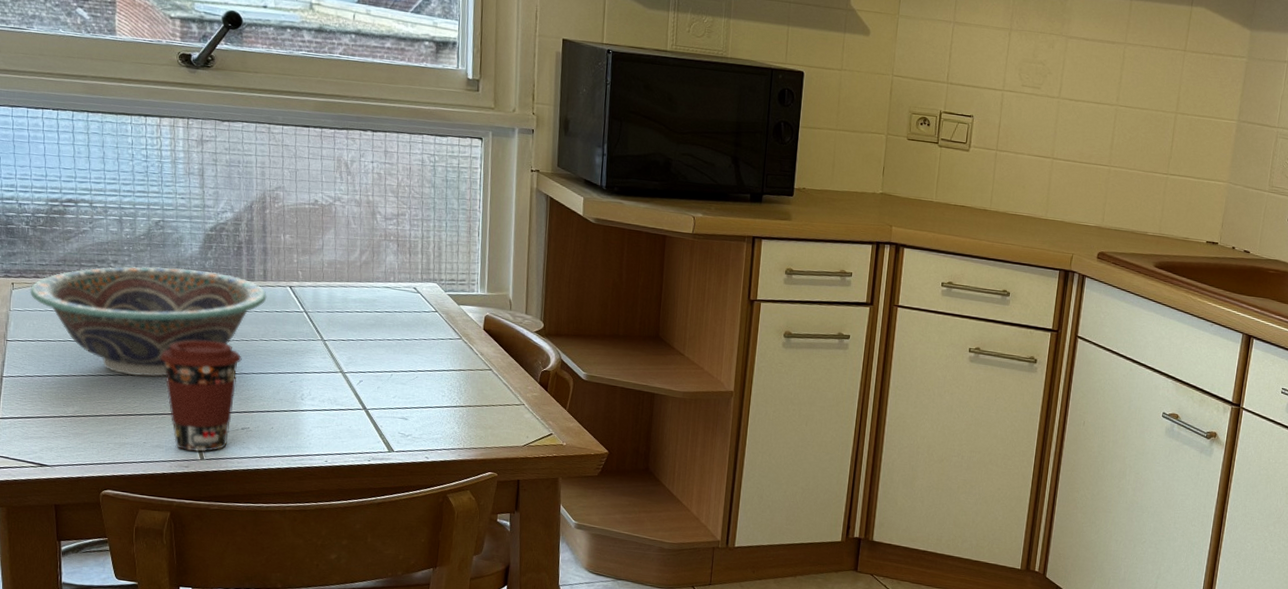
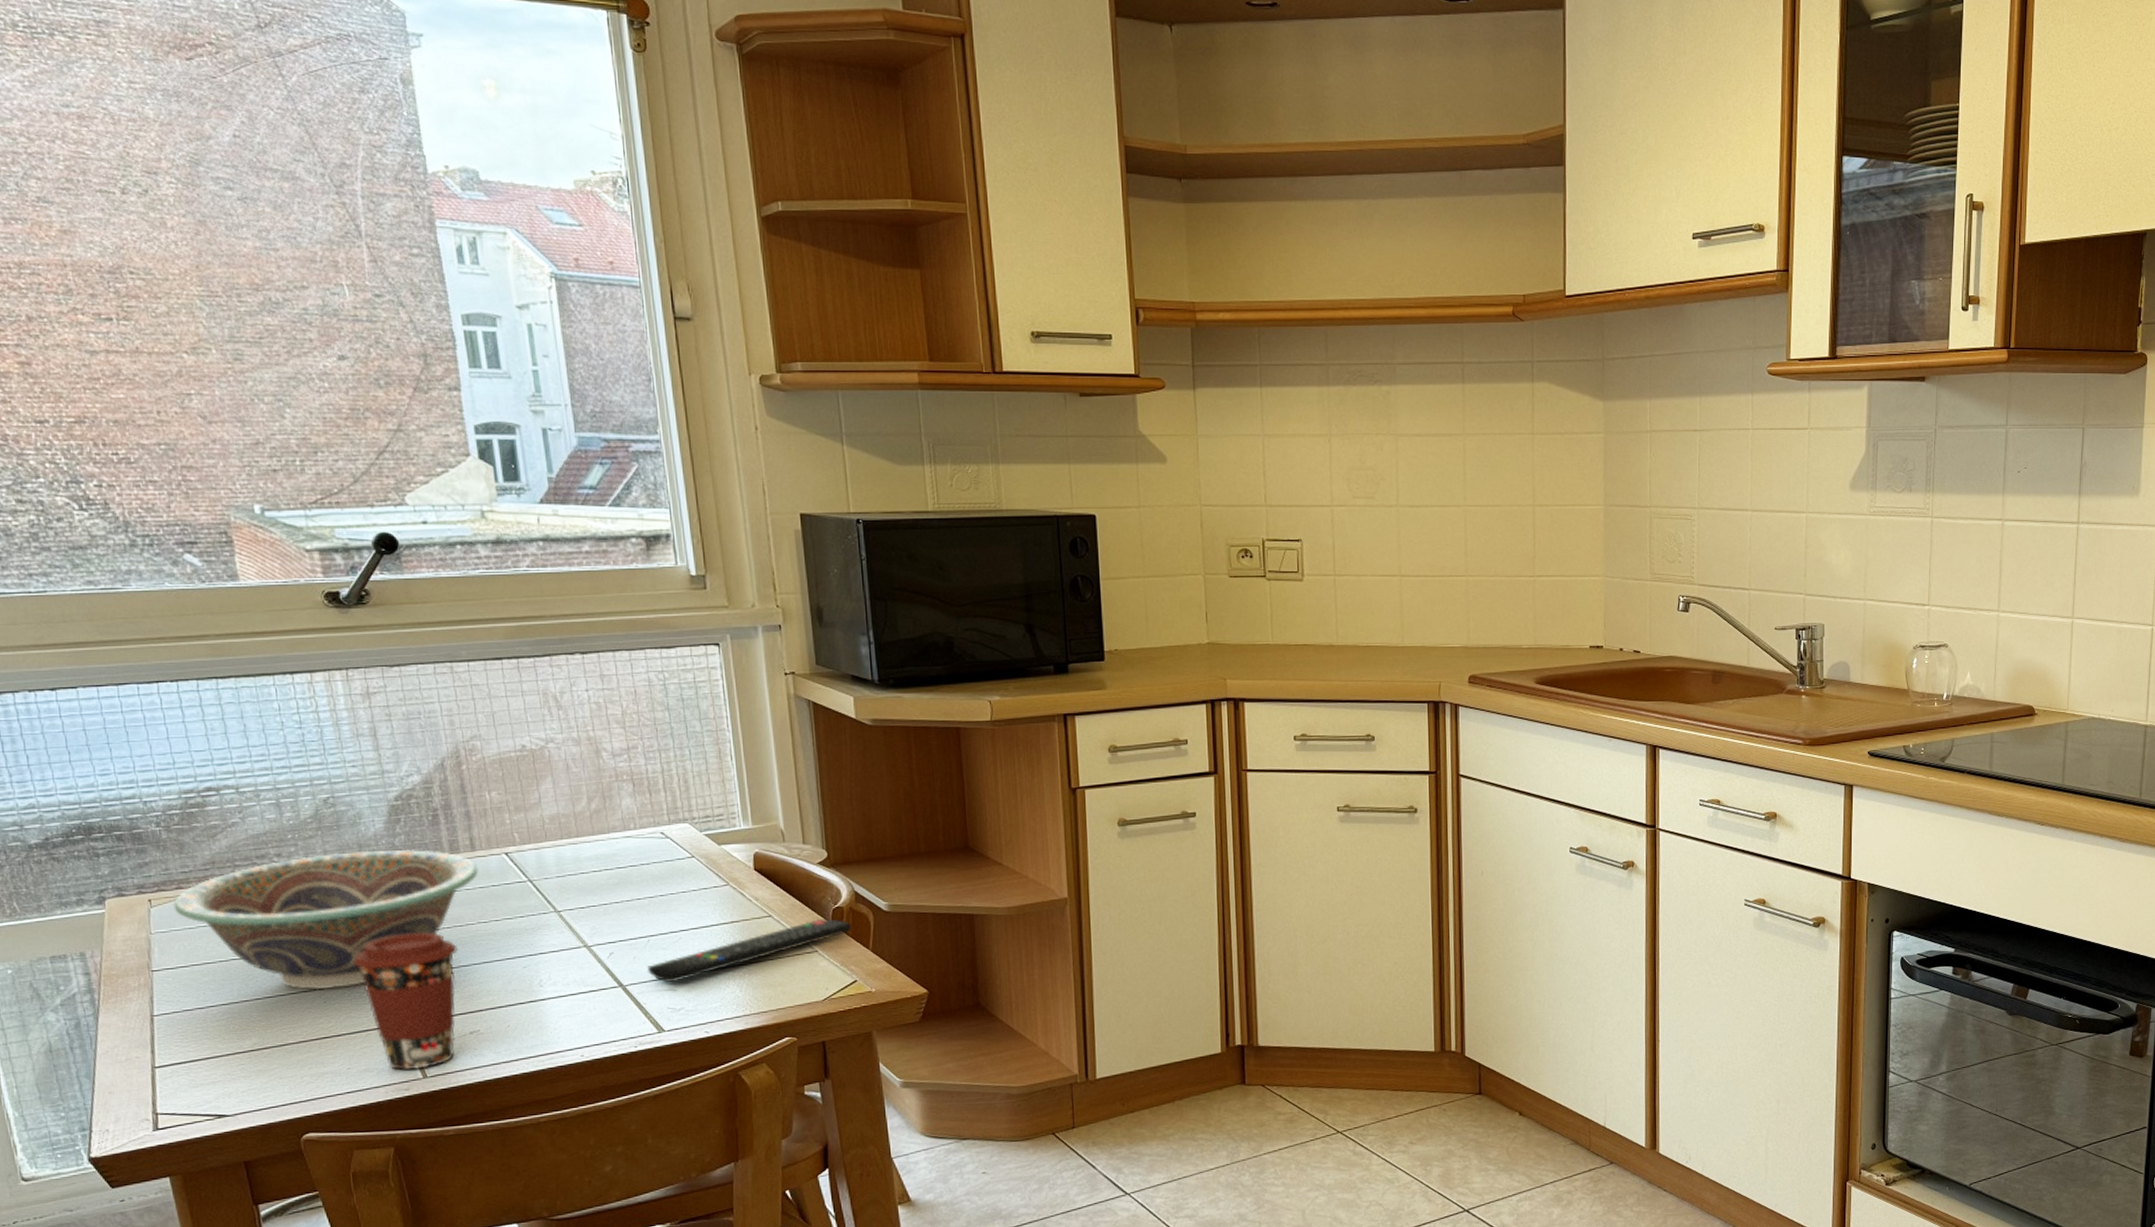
remote control: none [386,377,555,412] -> present [646,918,853,982]

